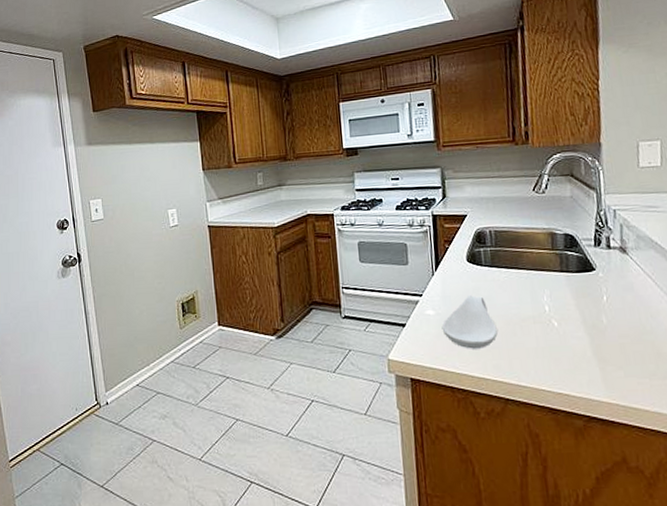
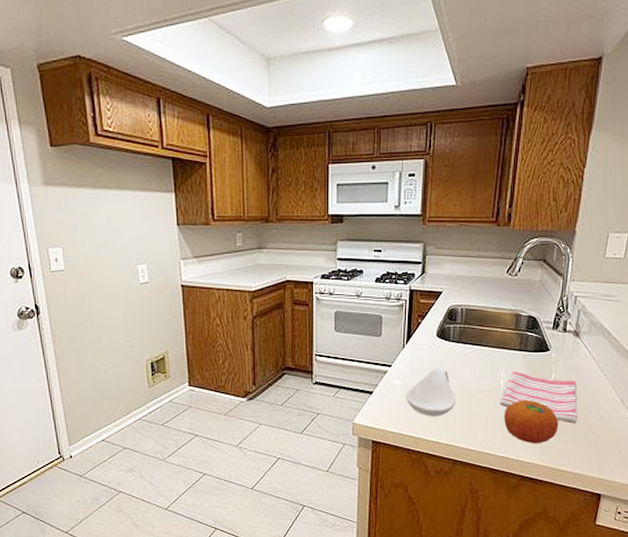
dish towel: none [547,294,644,352] -> present [499,371,578,424]
fruit: none [555,326,623,378] -> present [504,399,559,444]

